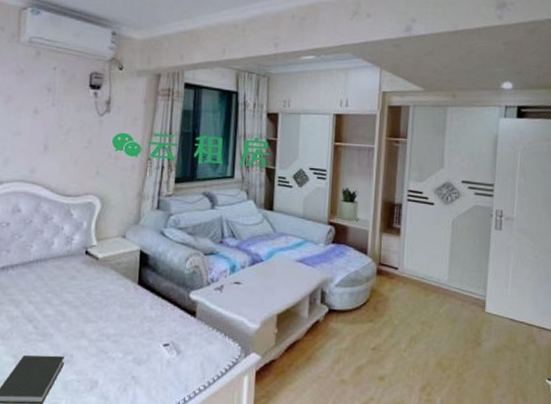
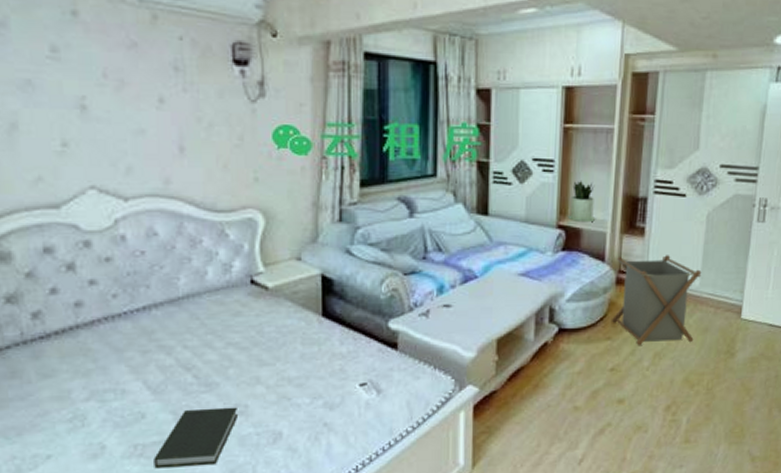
laundry basket: none [374,250,449,329] -> present [612,255,702,345]

